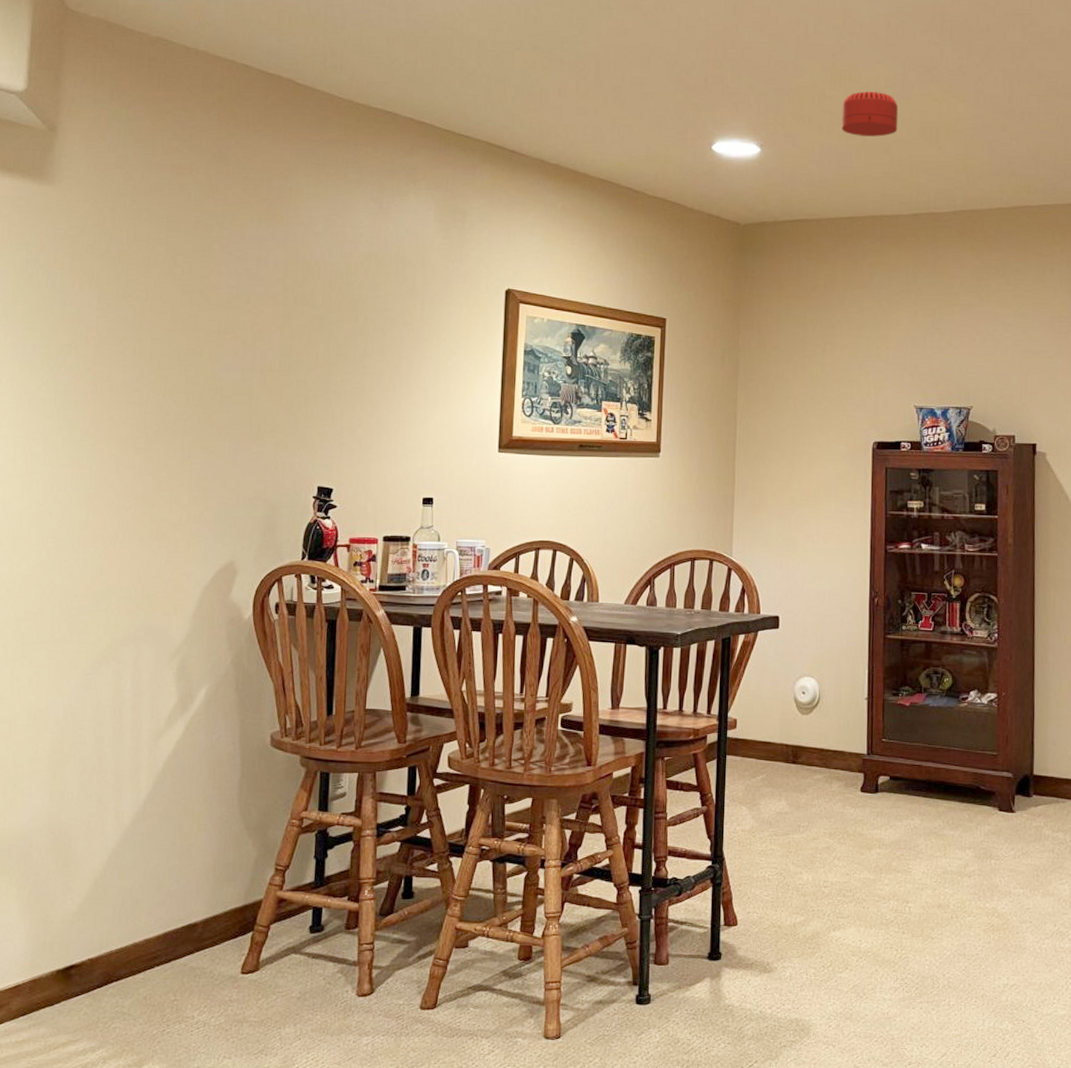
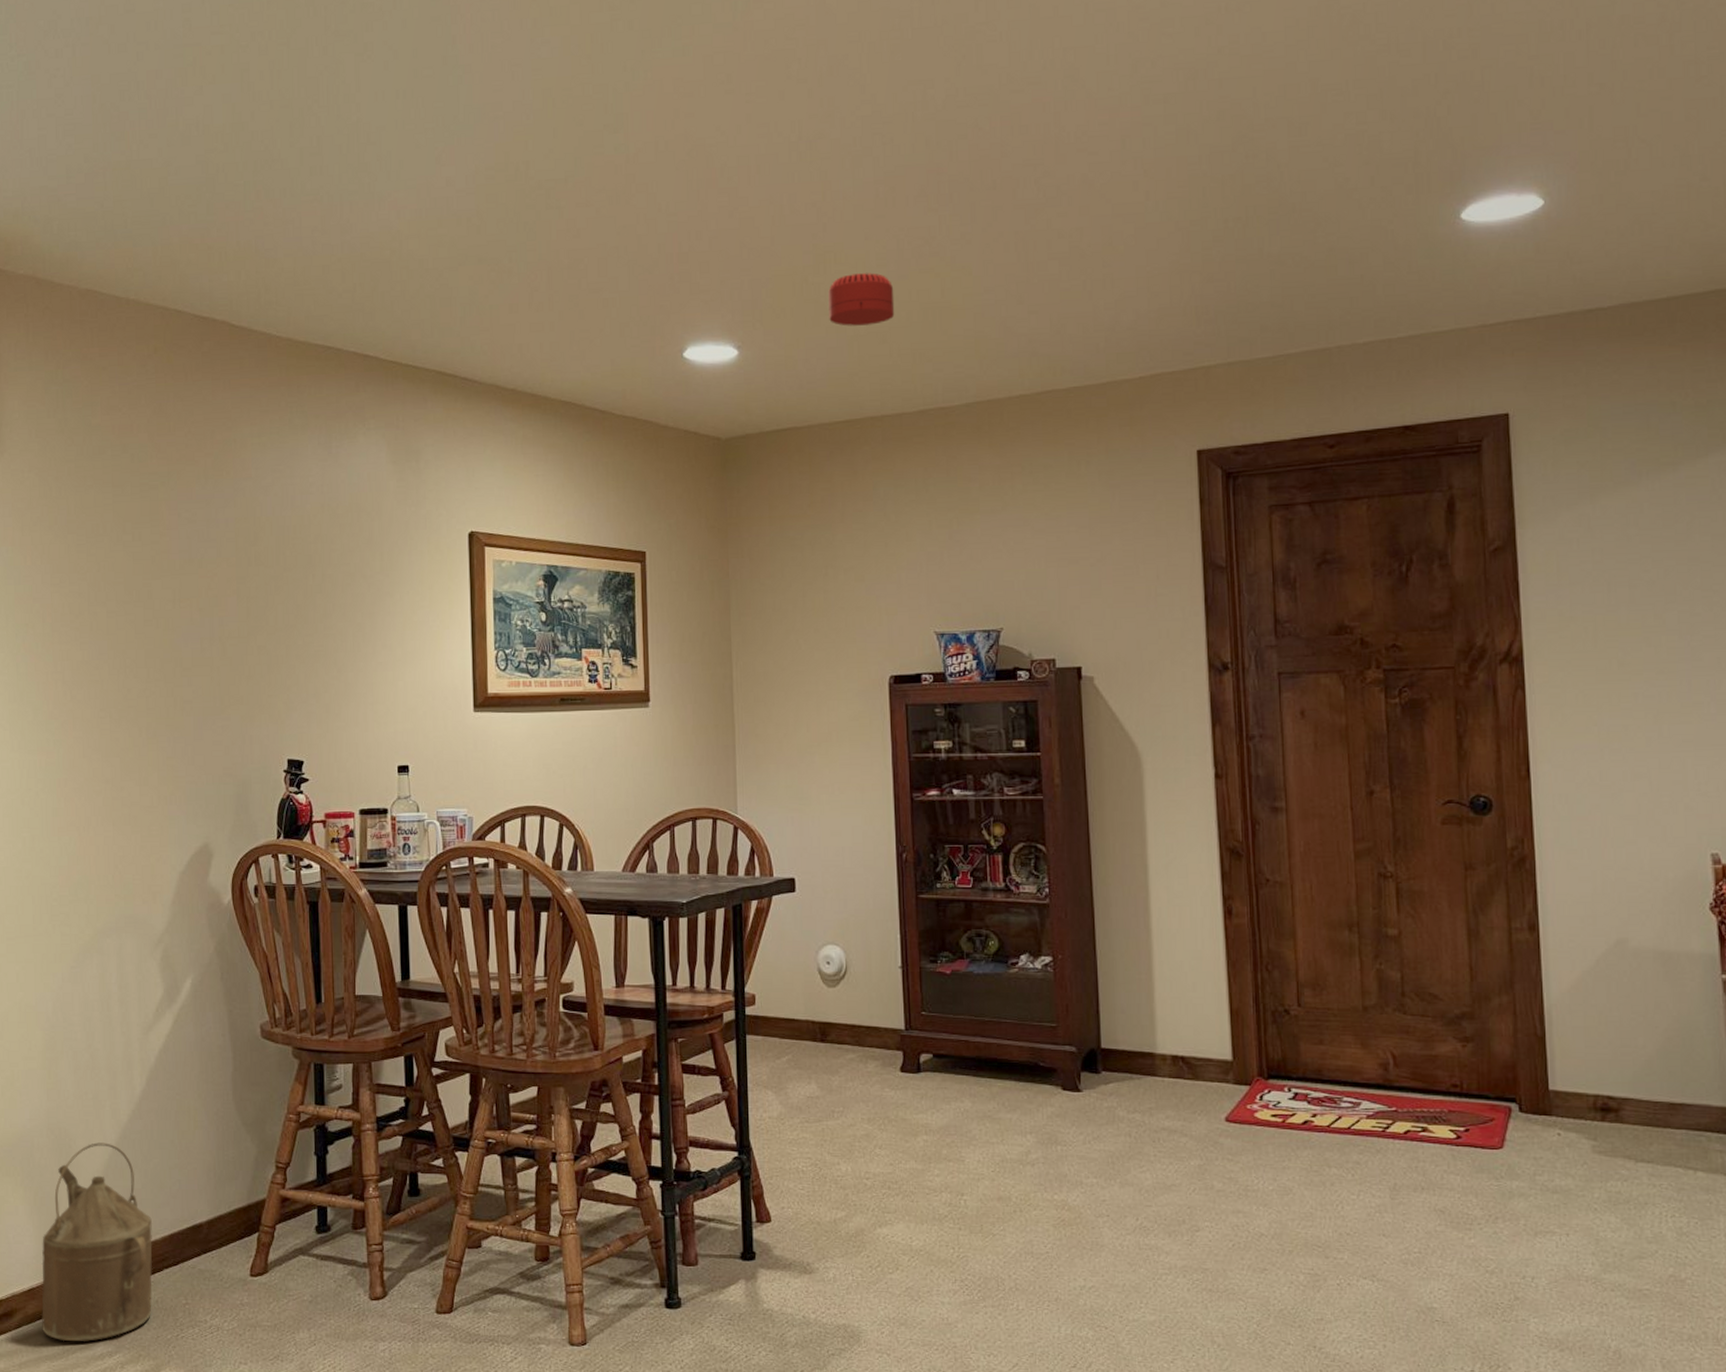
watering can: none [25,843,147,1037] -> present [41,1142,153,1341]

